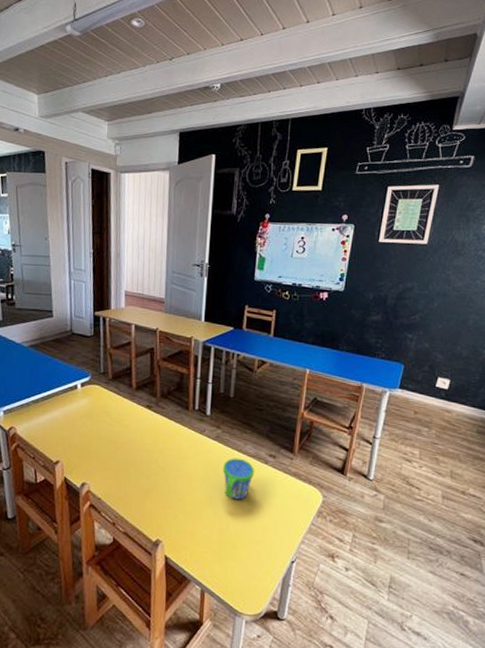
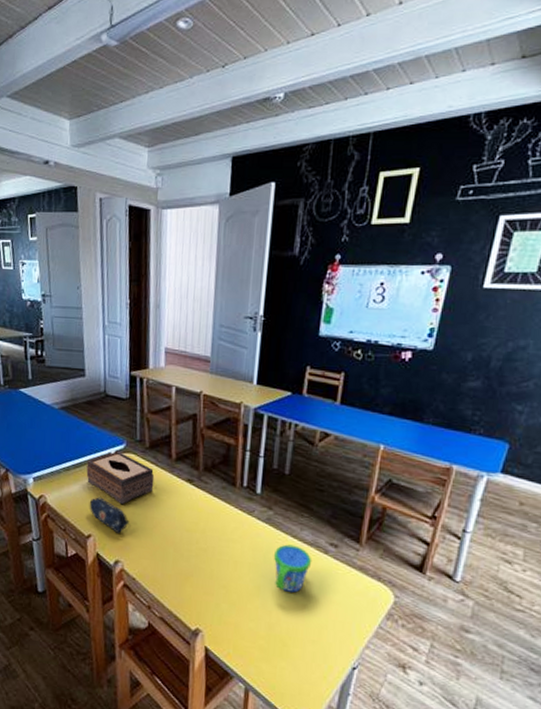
tissue box: none [54,383,117,432] -> present [86,451,155,505]
pencil case: none [57,426,95,458] -> present [89,497,130,533]

